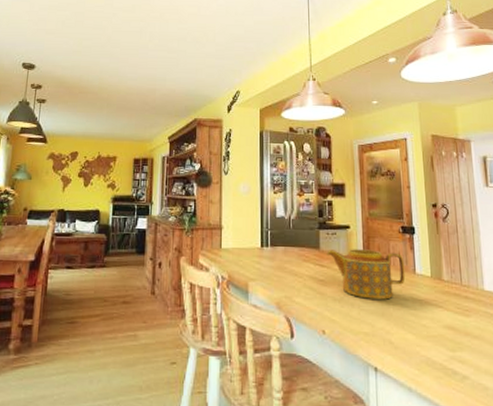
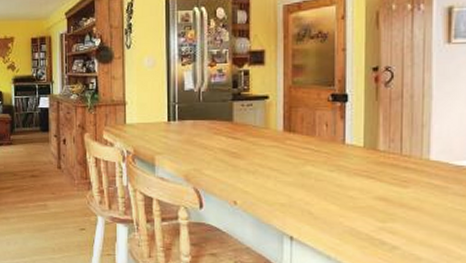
teapot: present [326,249,406,300] -> none [240,120,332,171]

